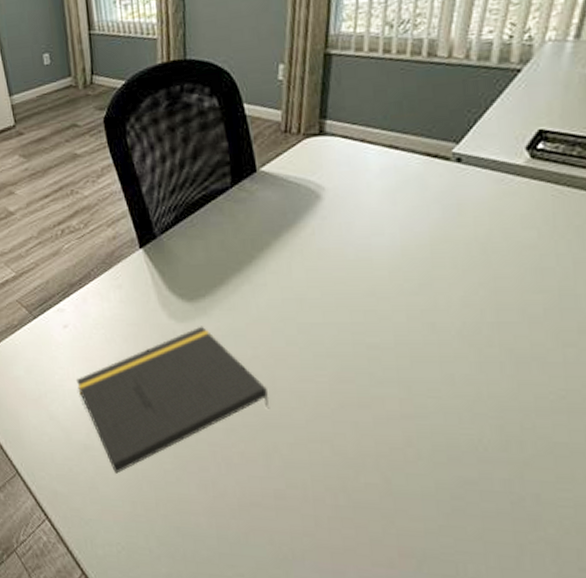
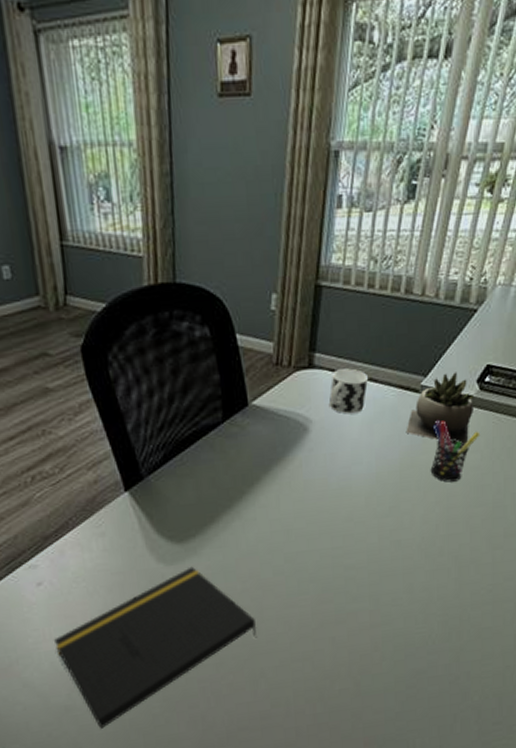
cup: none [342,135,387,182] -> present [328,368,368,414]
succulent plant: none [435,138,524,220] -> present [406,372,475,445]
pen holder: none [469,190,536,262] -> present [430,419,481,482]

